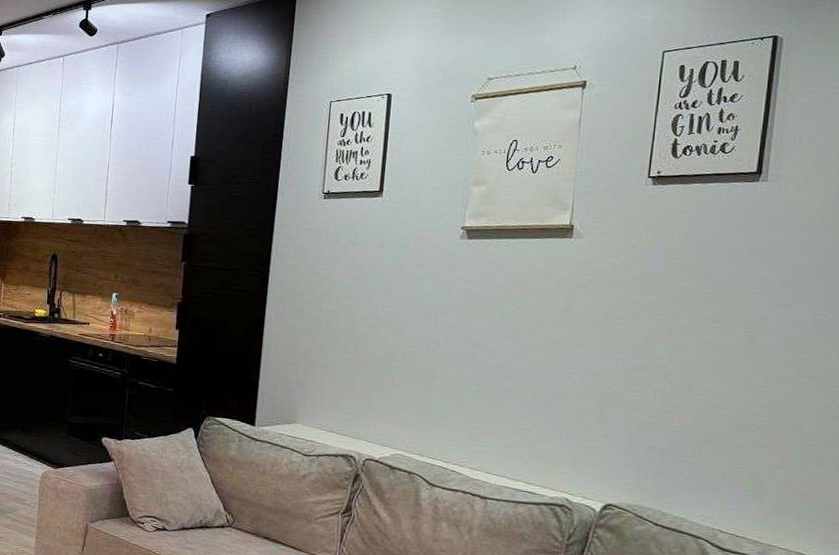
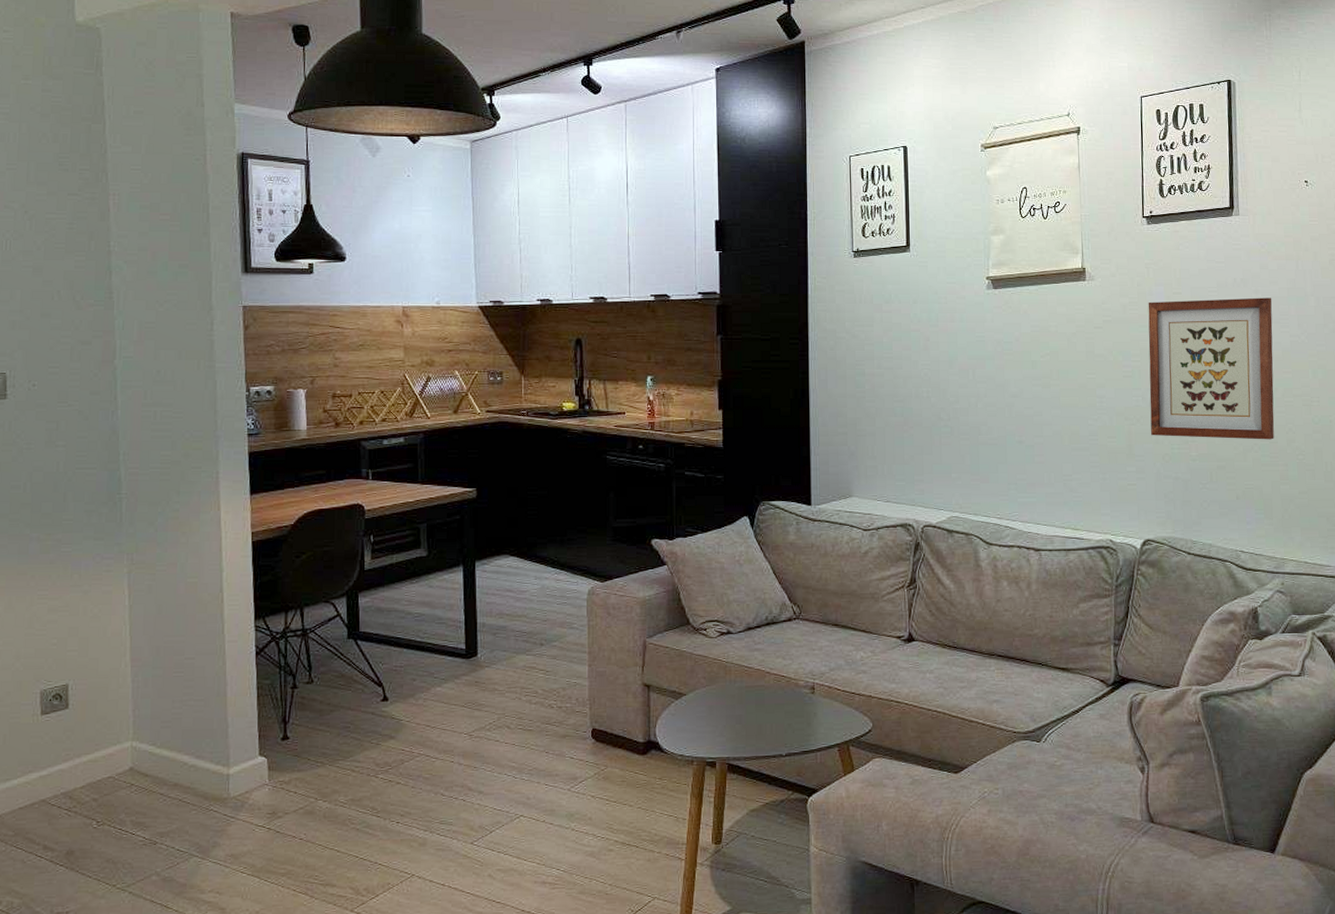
wall art: none [628,264,797,421] -> present [1148,297,1275,440]

